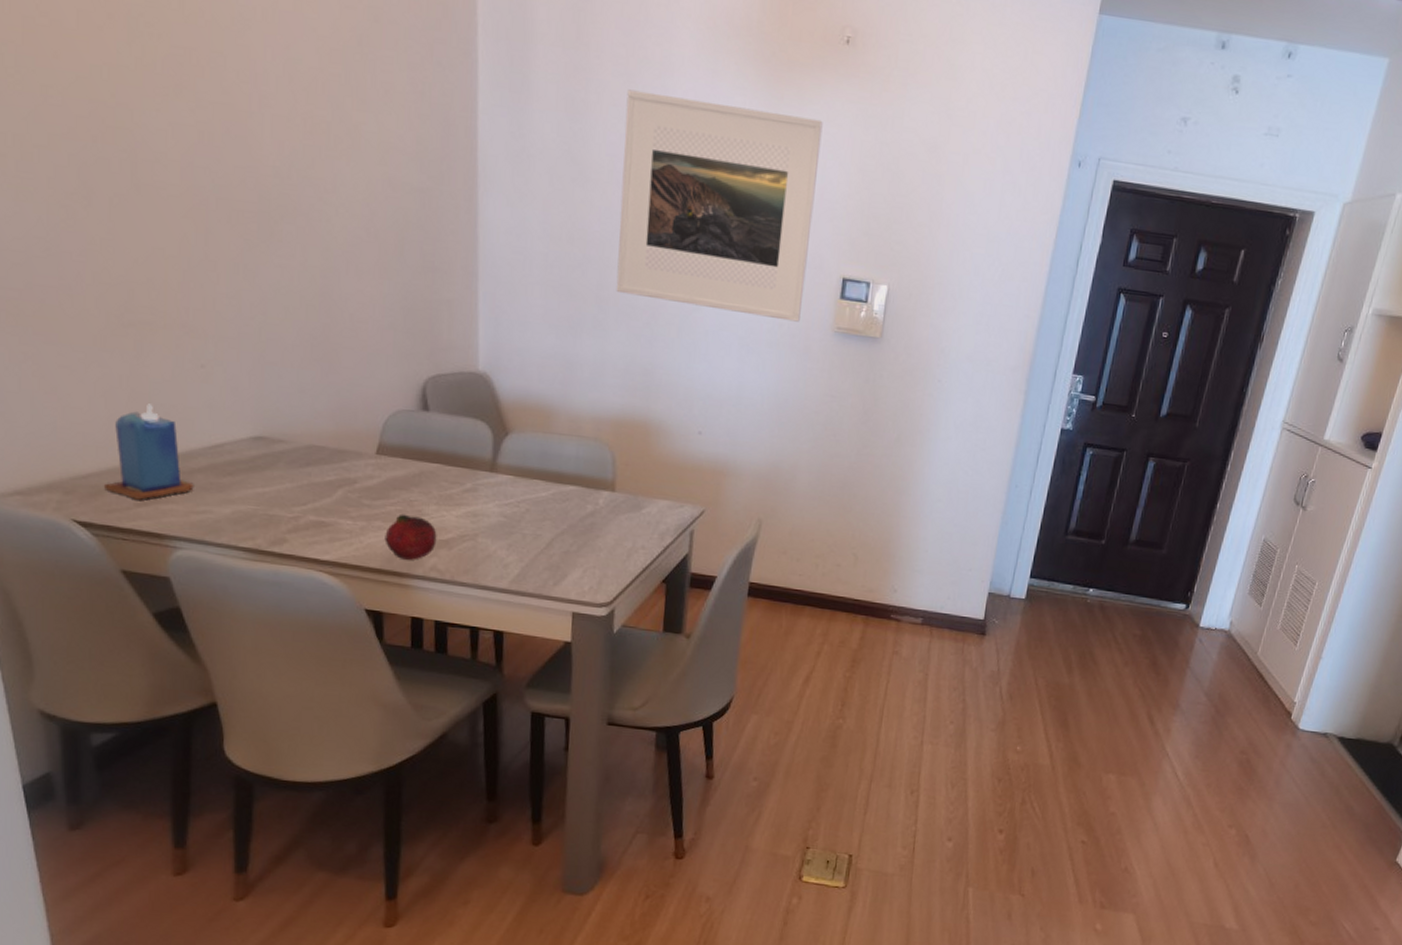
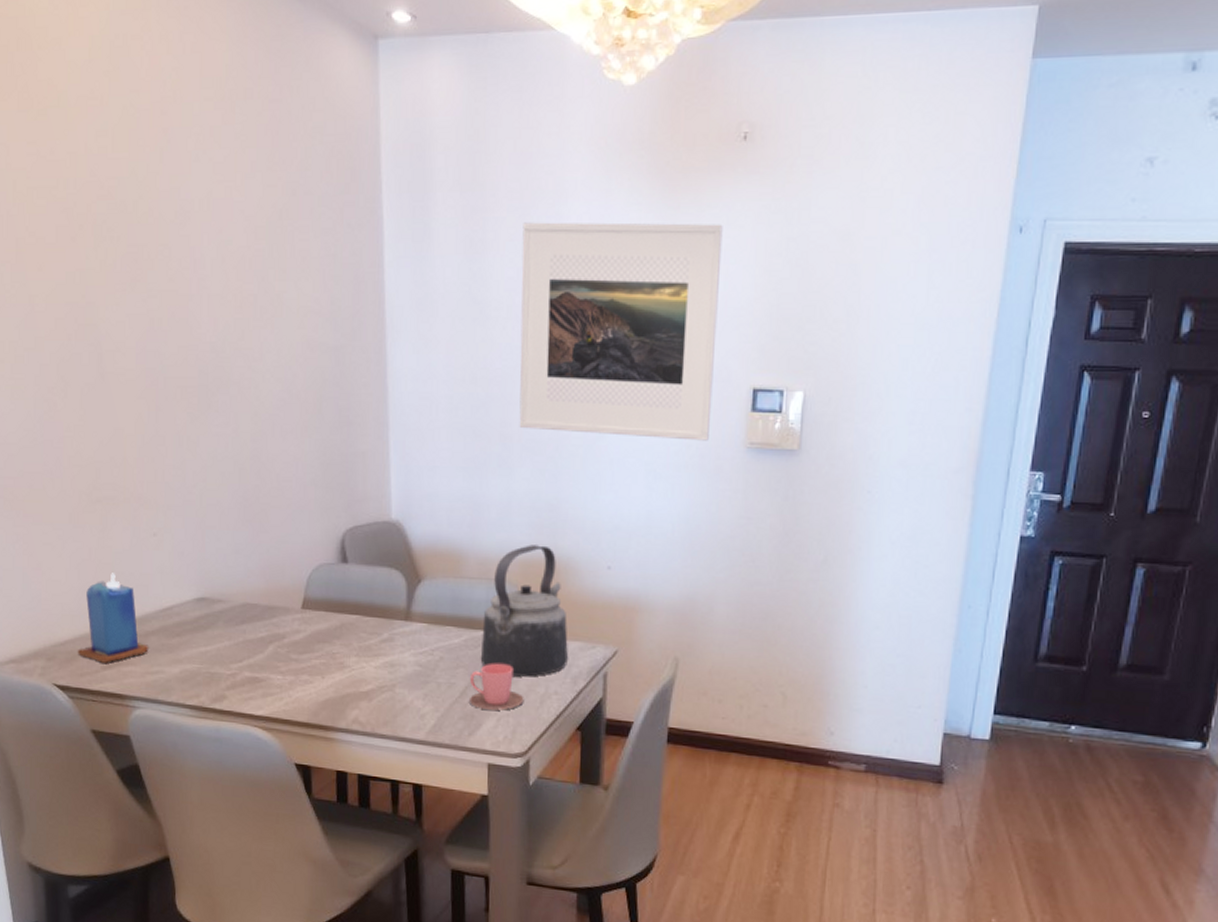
fruit: present [384,514,437,560] -> none [311,667,358,713]
cup: none [556,517,611,563] -> present [469,663,524,711]
kettle: none [568,406,657,532] -> present [480,544,568,677]

